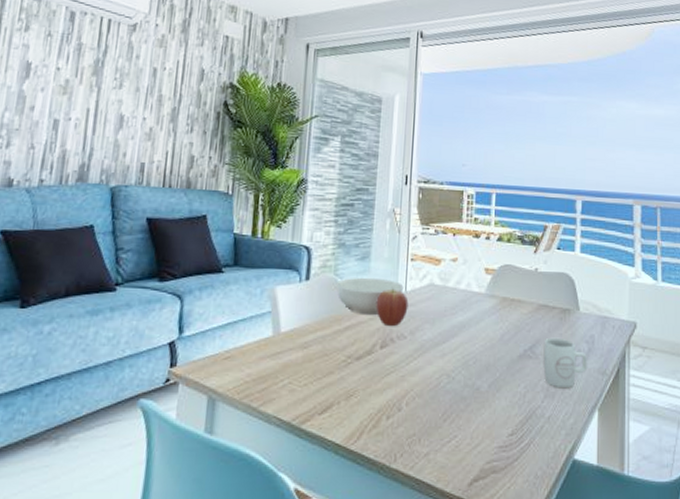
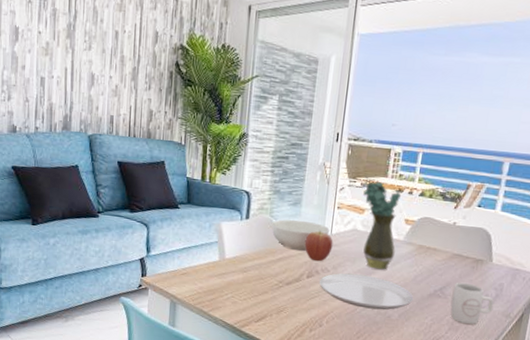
plate: none [395,338,503,381] -> present [319,273,414,310]
vase: none [437,221,478,331] -> present [363,176,401,270]

